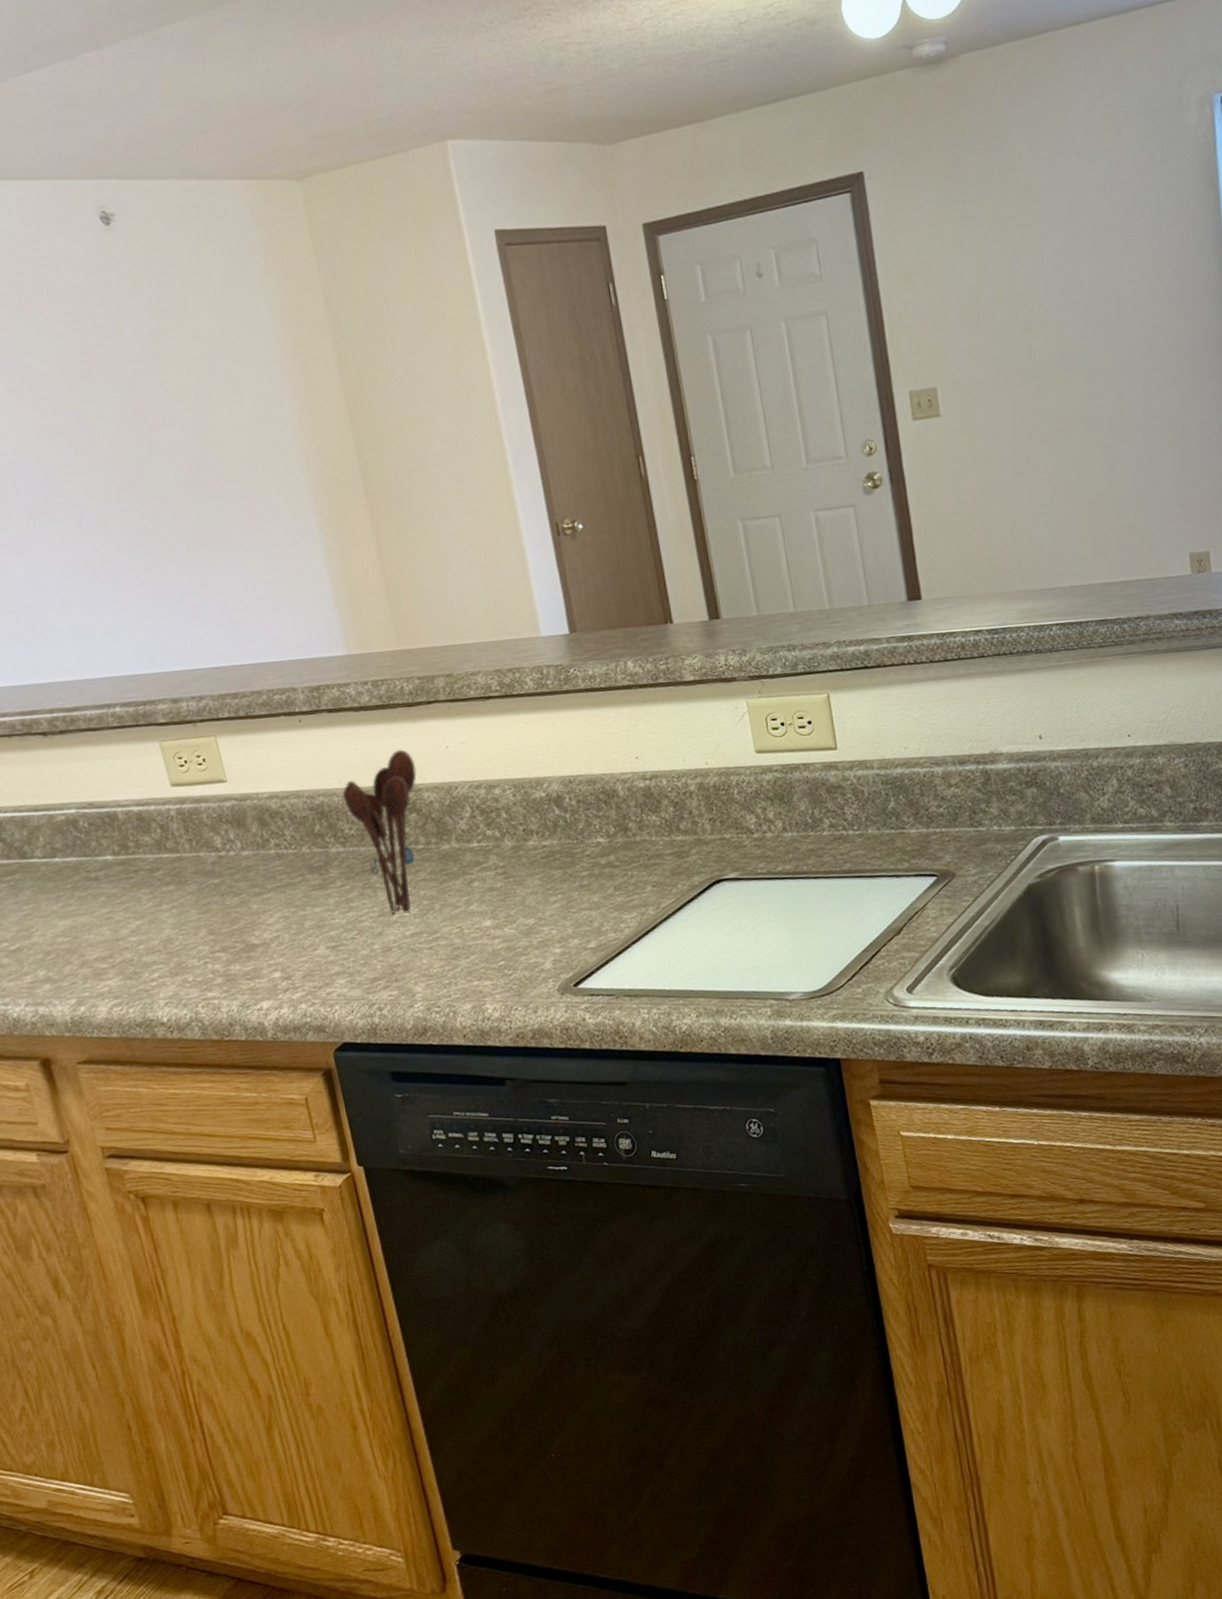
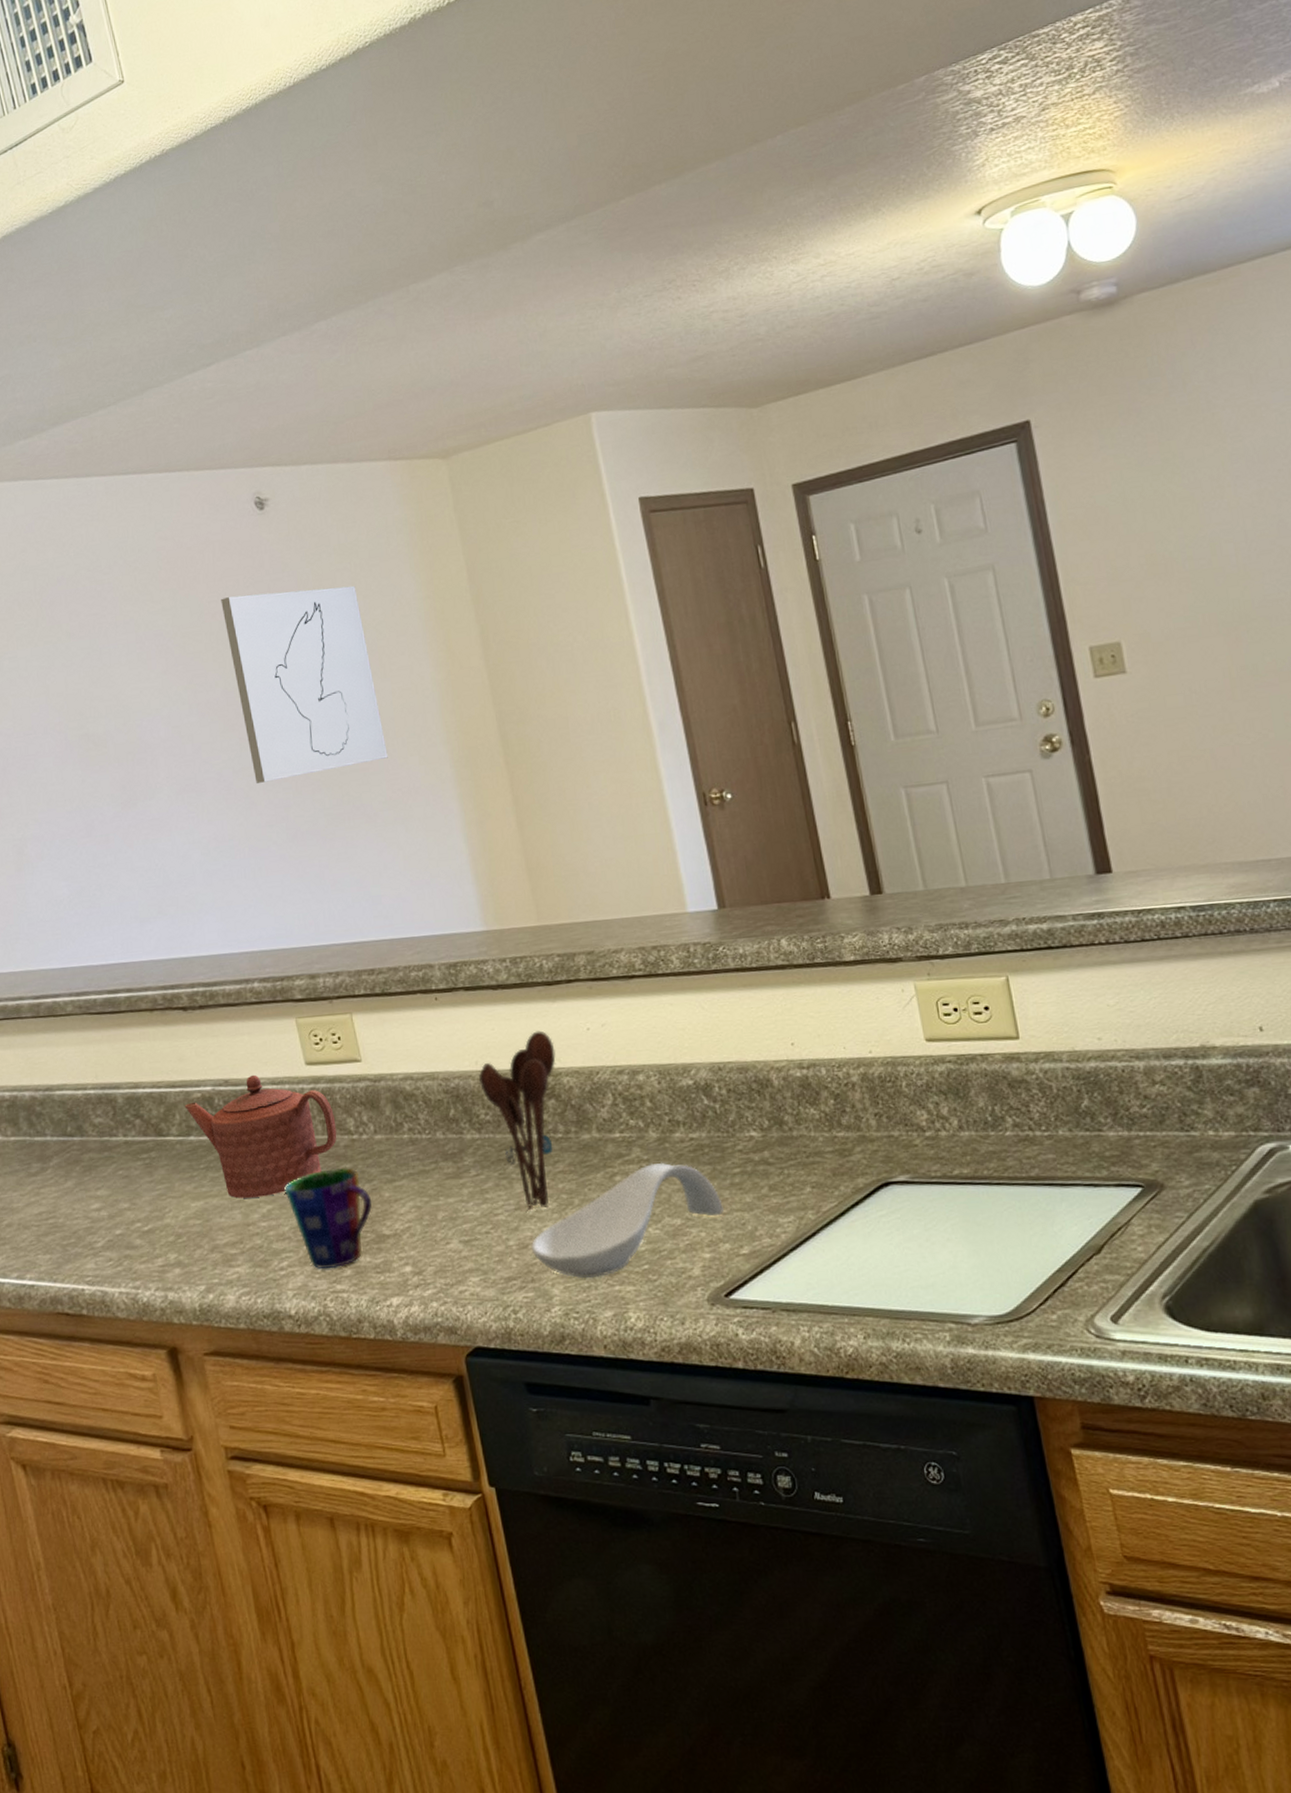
teapot: none [48,797,205,916] -> present [184,1074,337,1199]
wall art: none [67,308,247,509] -> present [221,585,388,783]
cup: none [153,883,241,978] -> present [284,1168,372,1268]
spoon rest: none [395,868,573,977] -> present [531,1162,724,1279]

